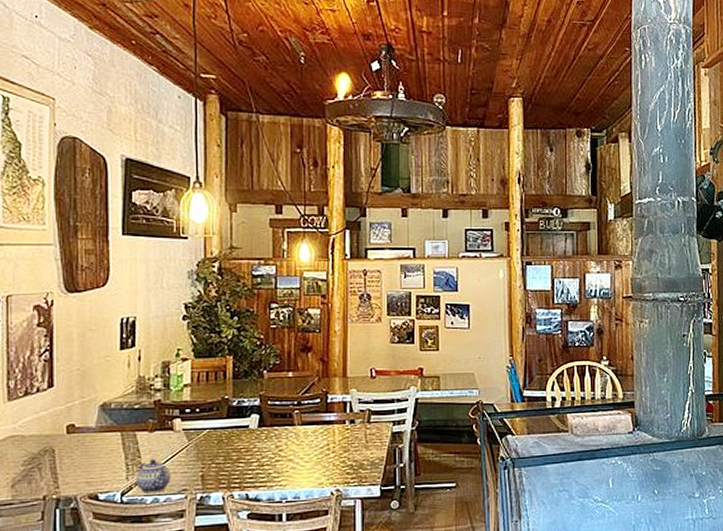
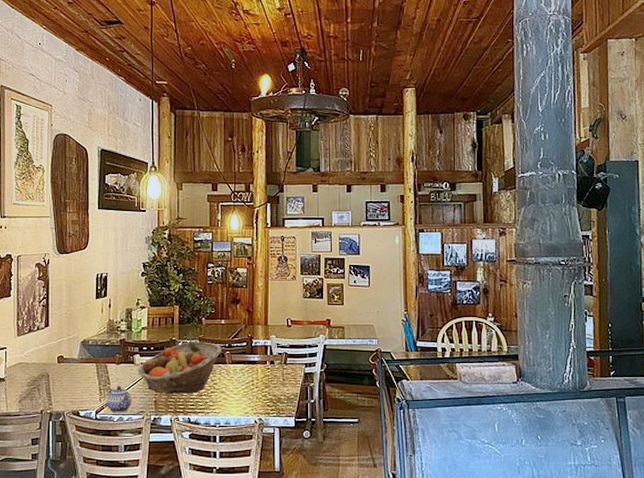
fruit basket: none [179,399,289,466] -> present [139,342,222,394]

